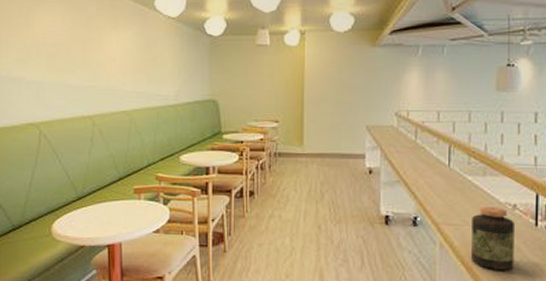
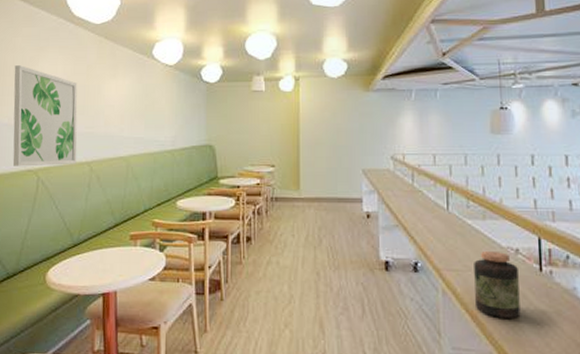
wall art: none [11,16,79,120] -> present [13,65,78,167]

